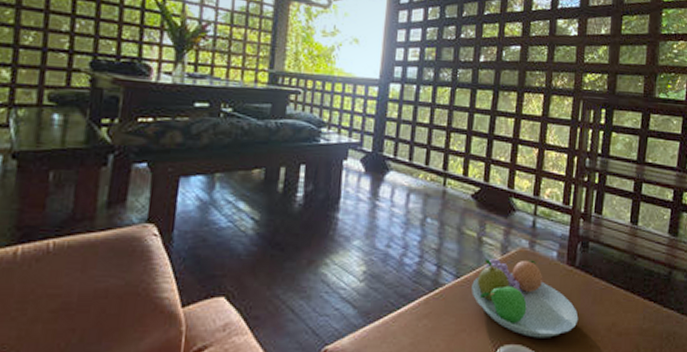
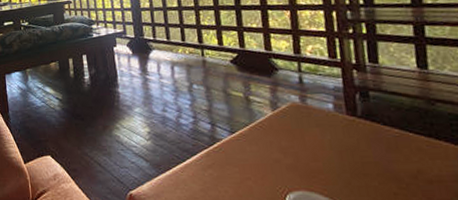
fruit bowl: present [470,259,579,338] -> none [247,113,374,186]

